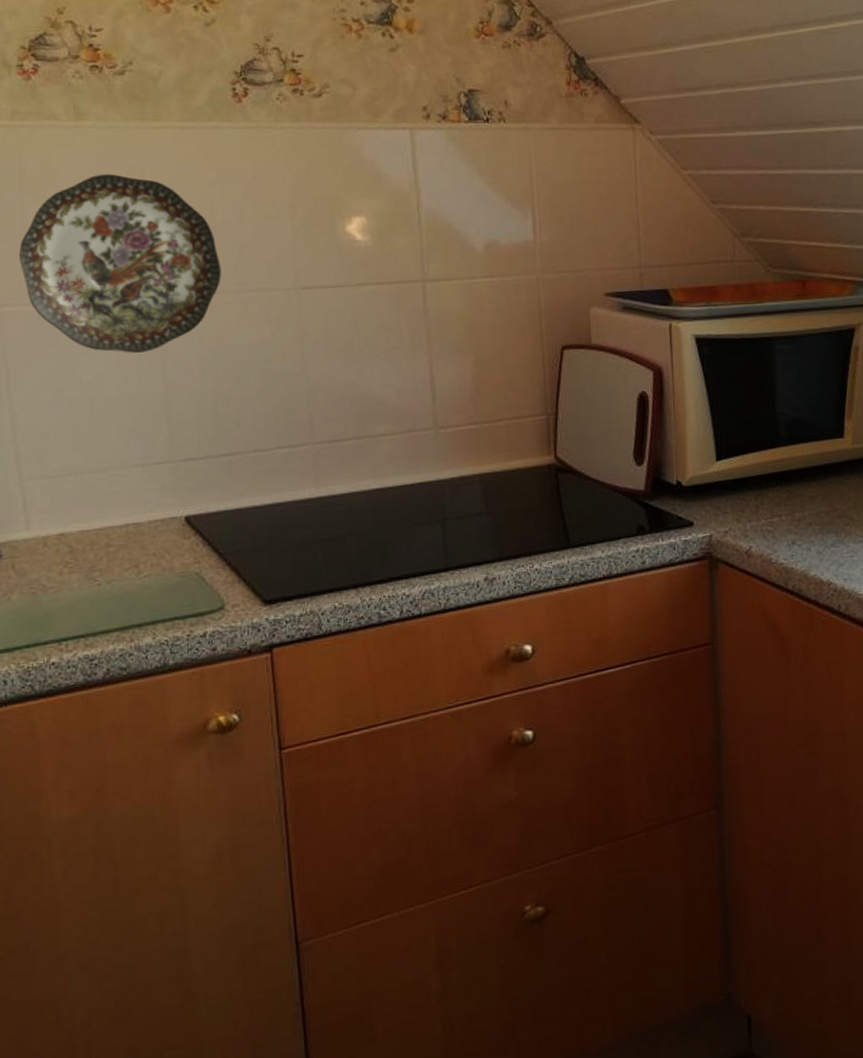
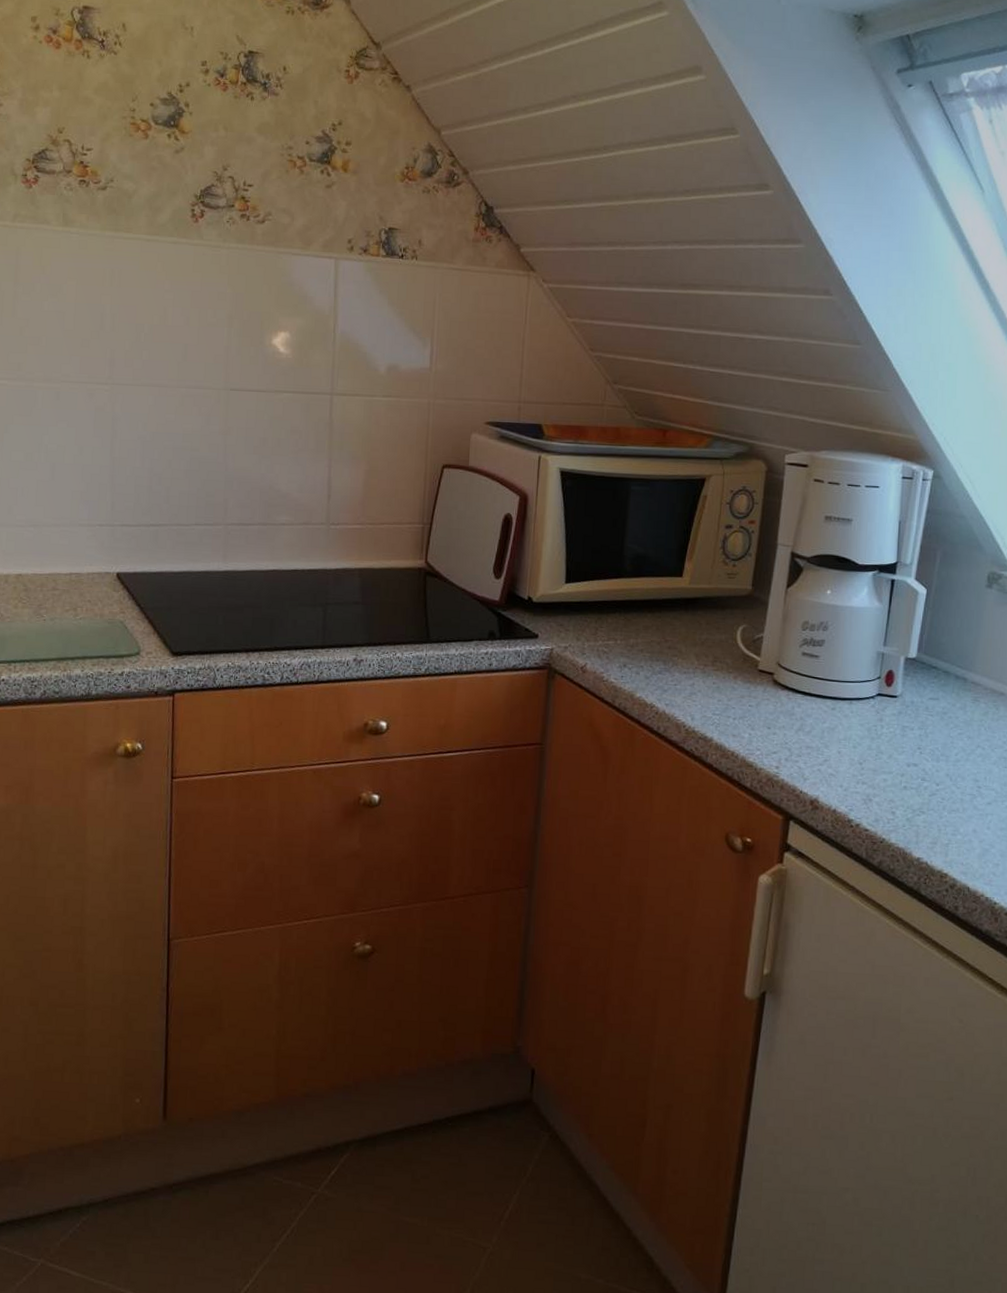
decorative plate: present [18,173,221,353] -> none [8,274,167,430]

